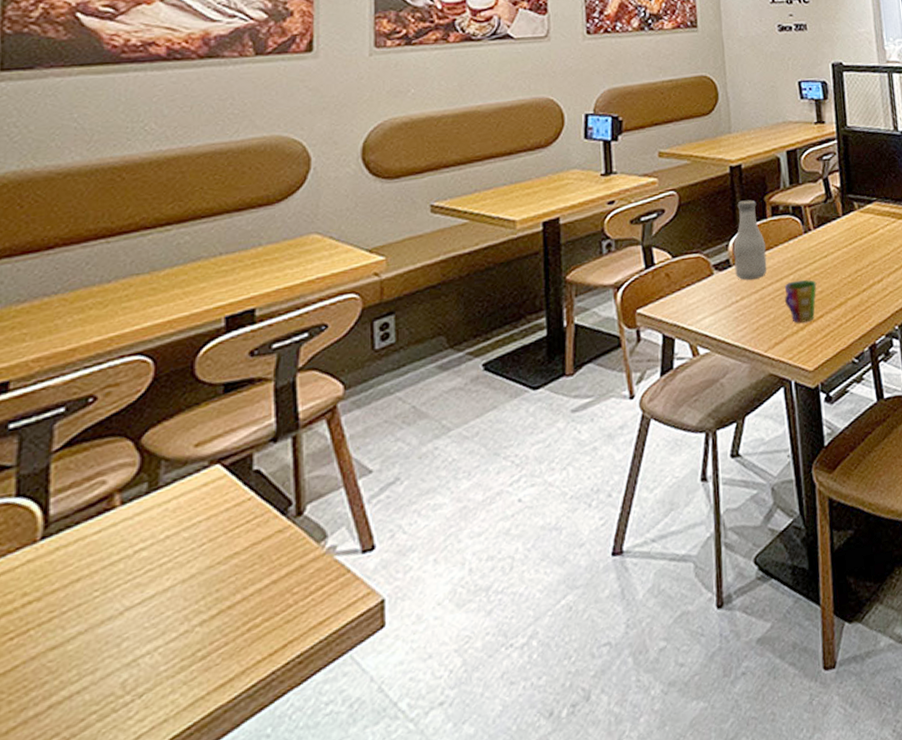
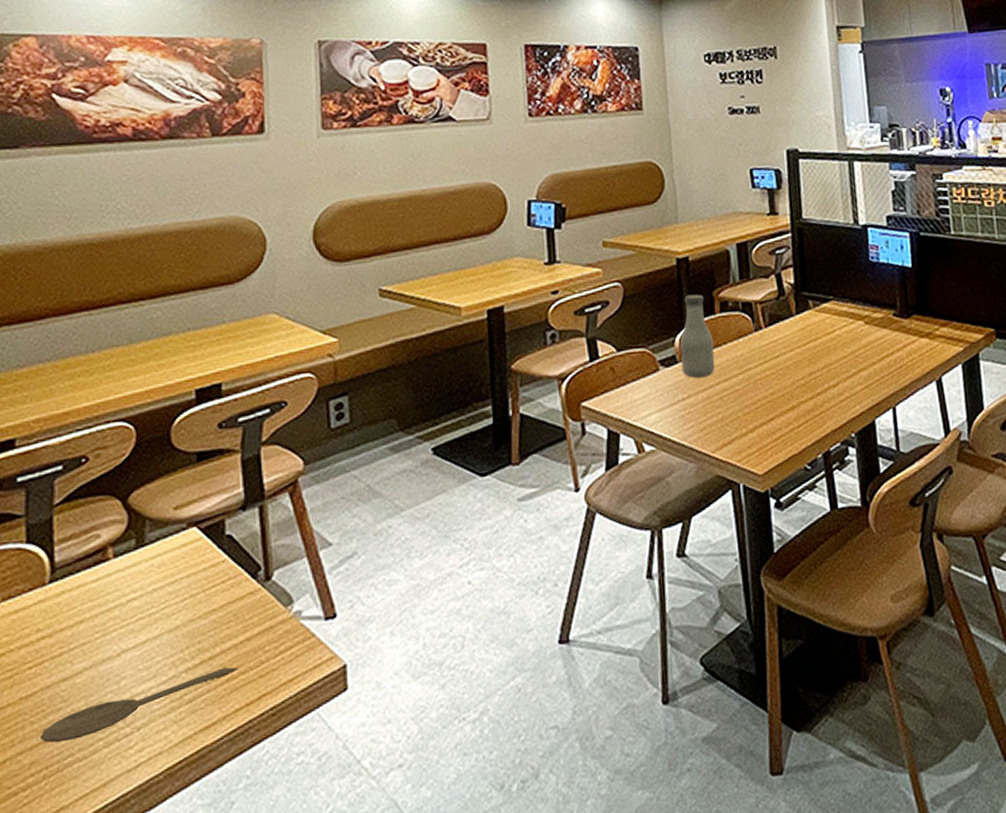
wooden spoon: none [18,614,263,724] -> present [39,667,240,743]
cup: present [784,279,817,323] -> none [733,380,768,425]

